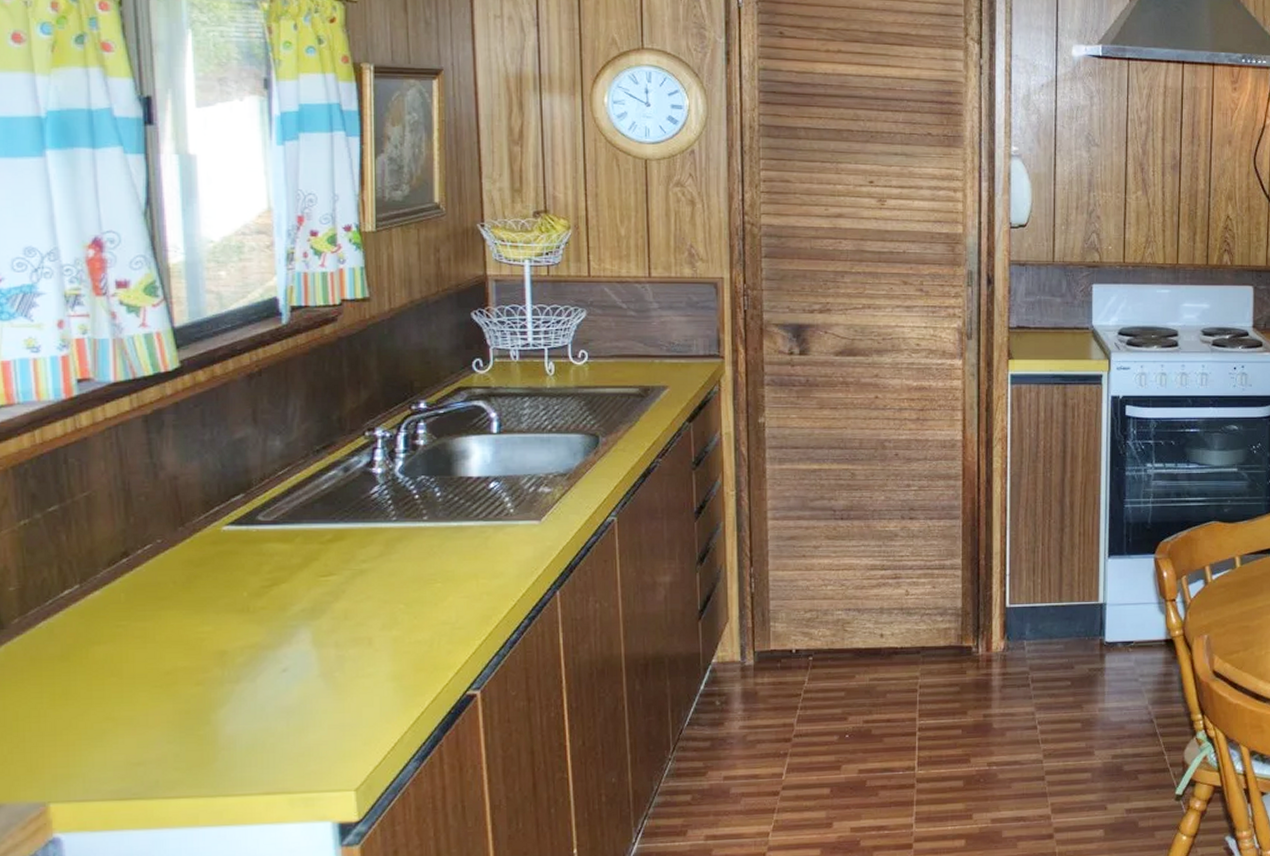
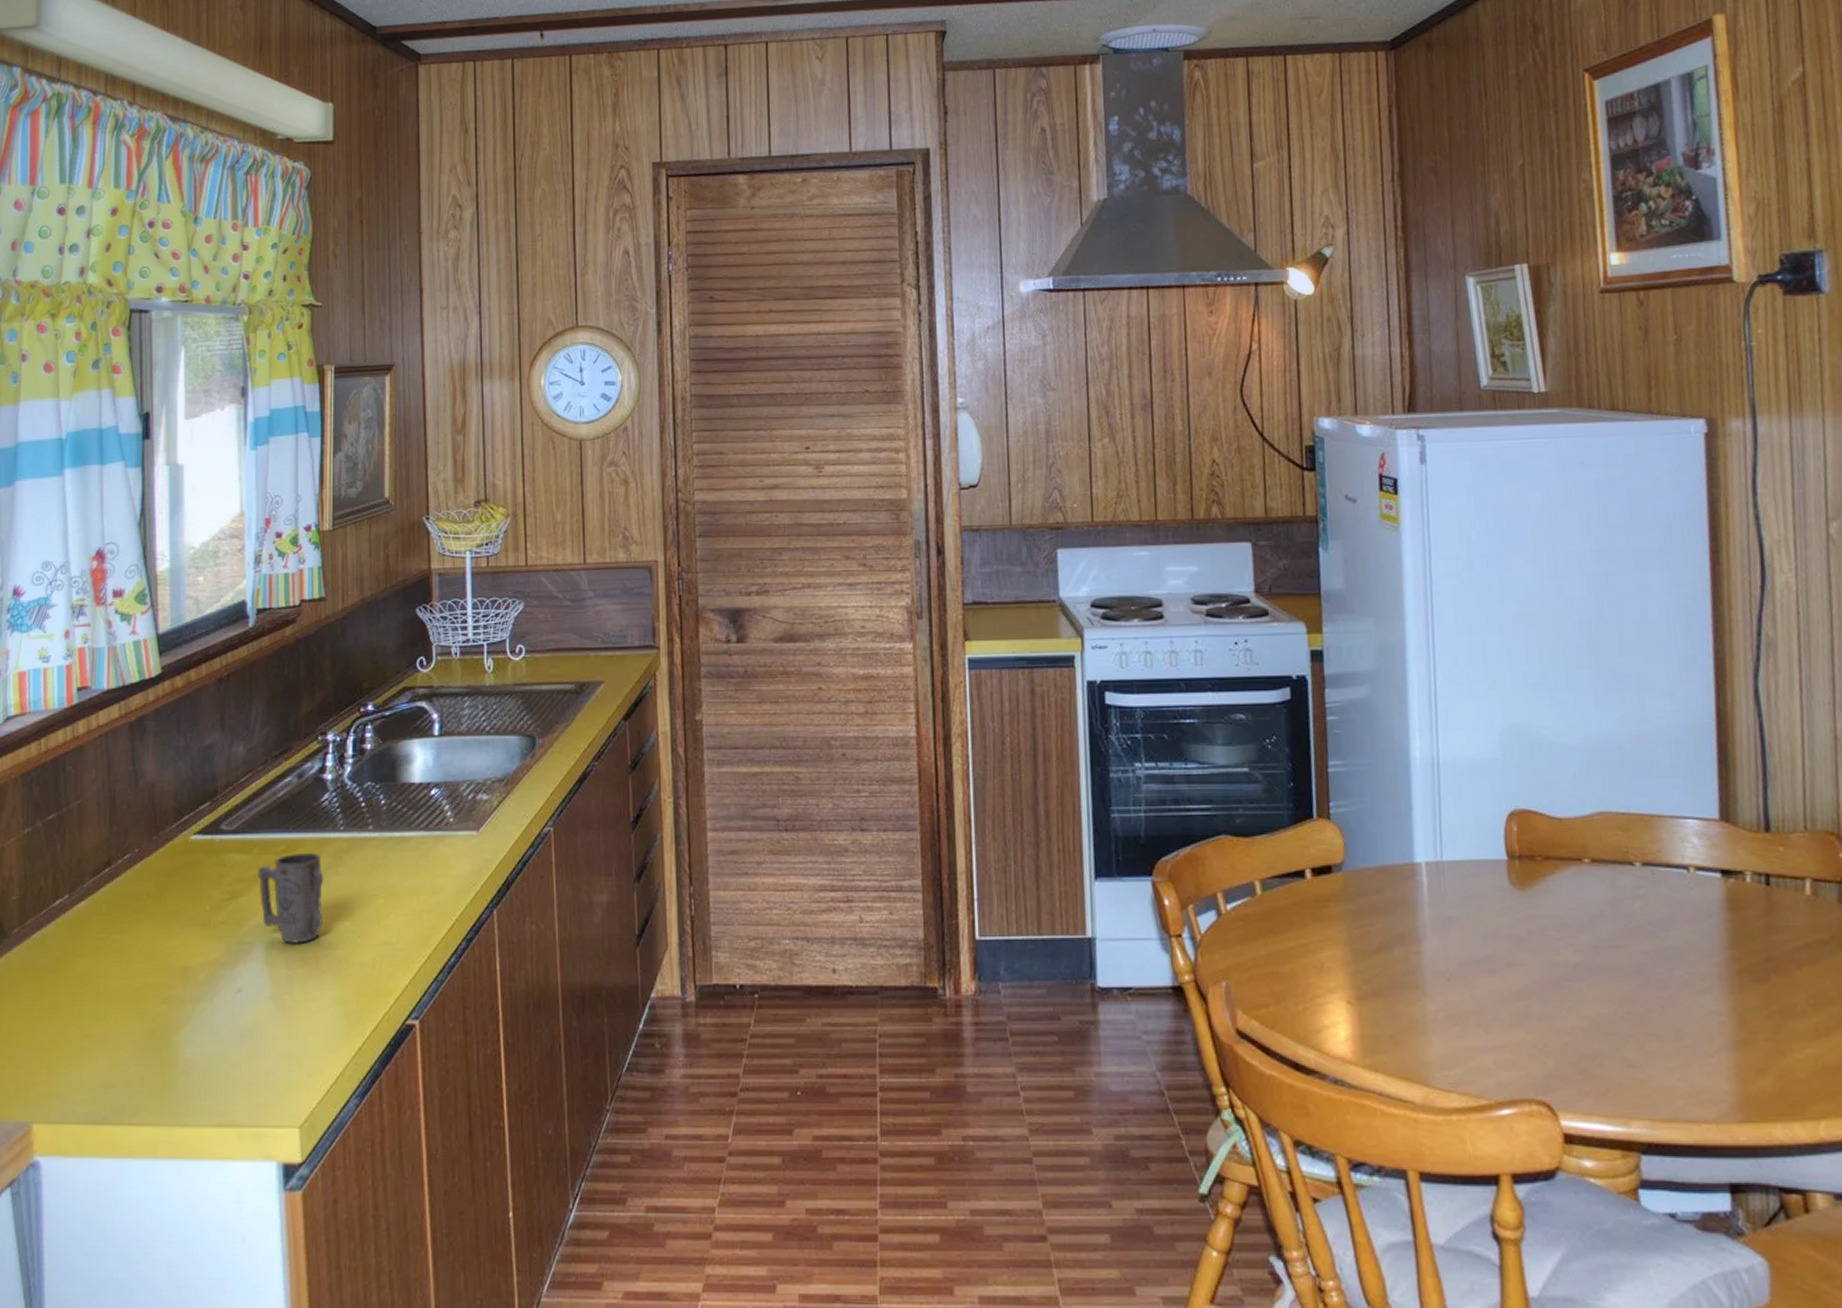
mug: none [301,541,376,626] -> present [257,852,324,943]

